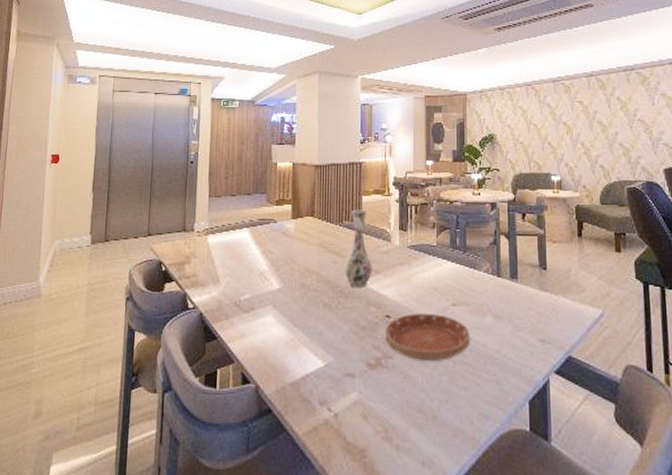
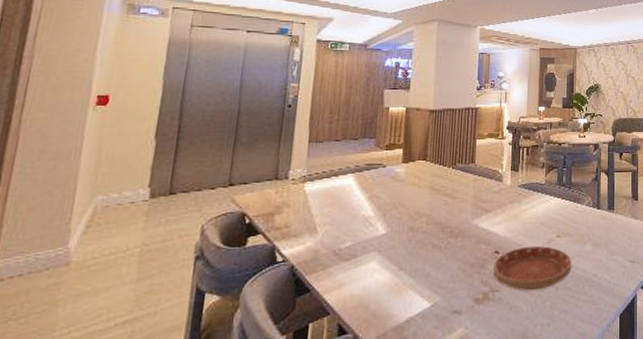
vase: present [344,209,372,287] -> none [455,152,484,227]

